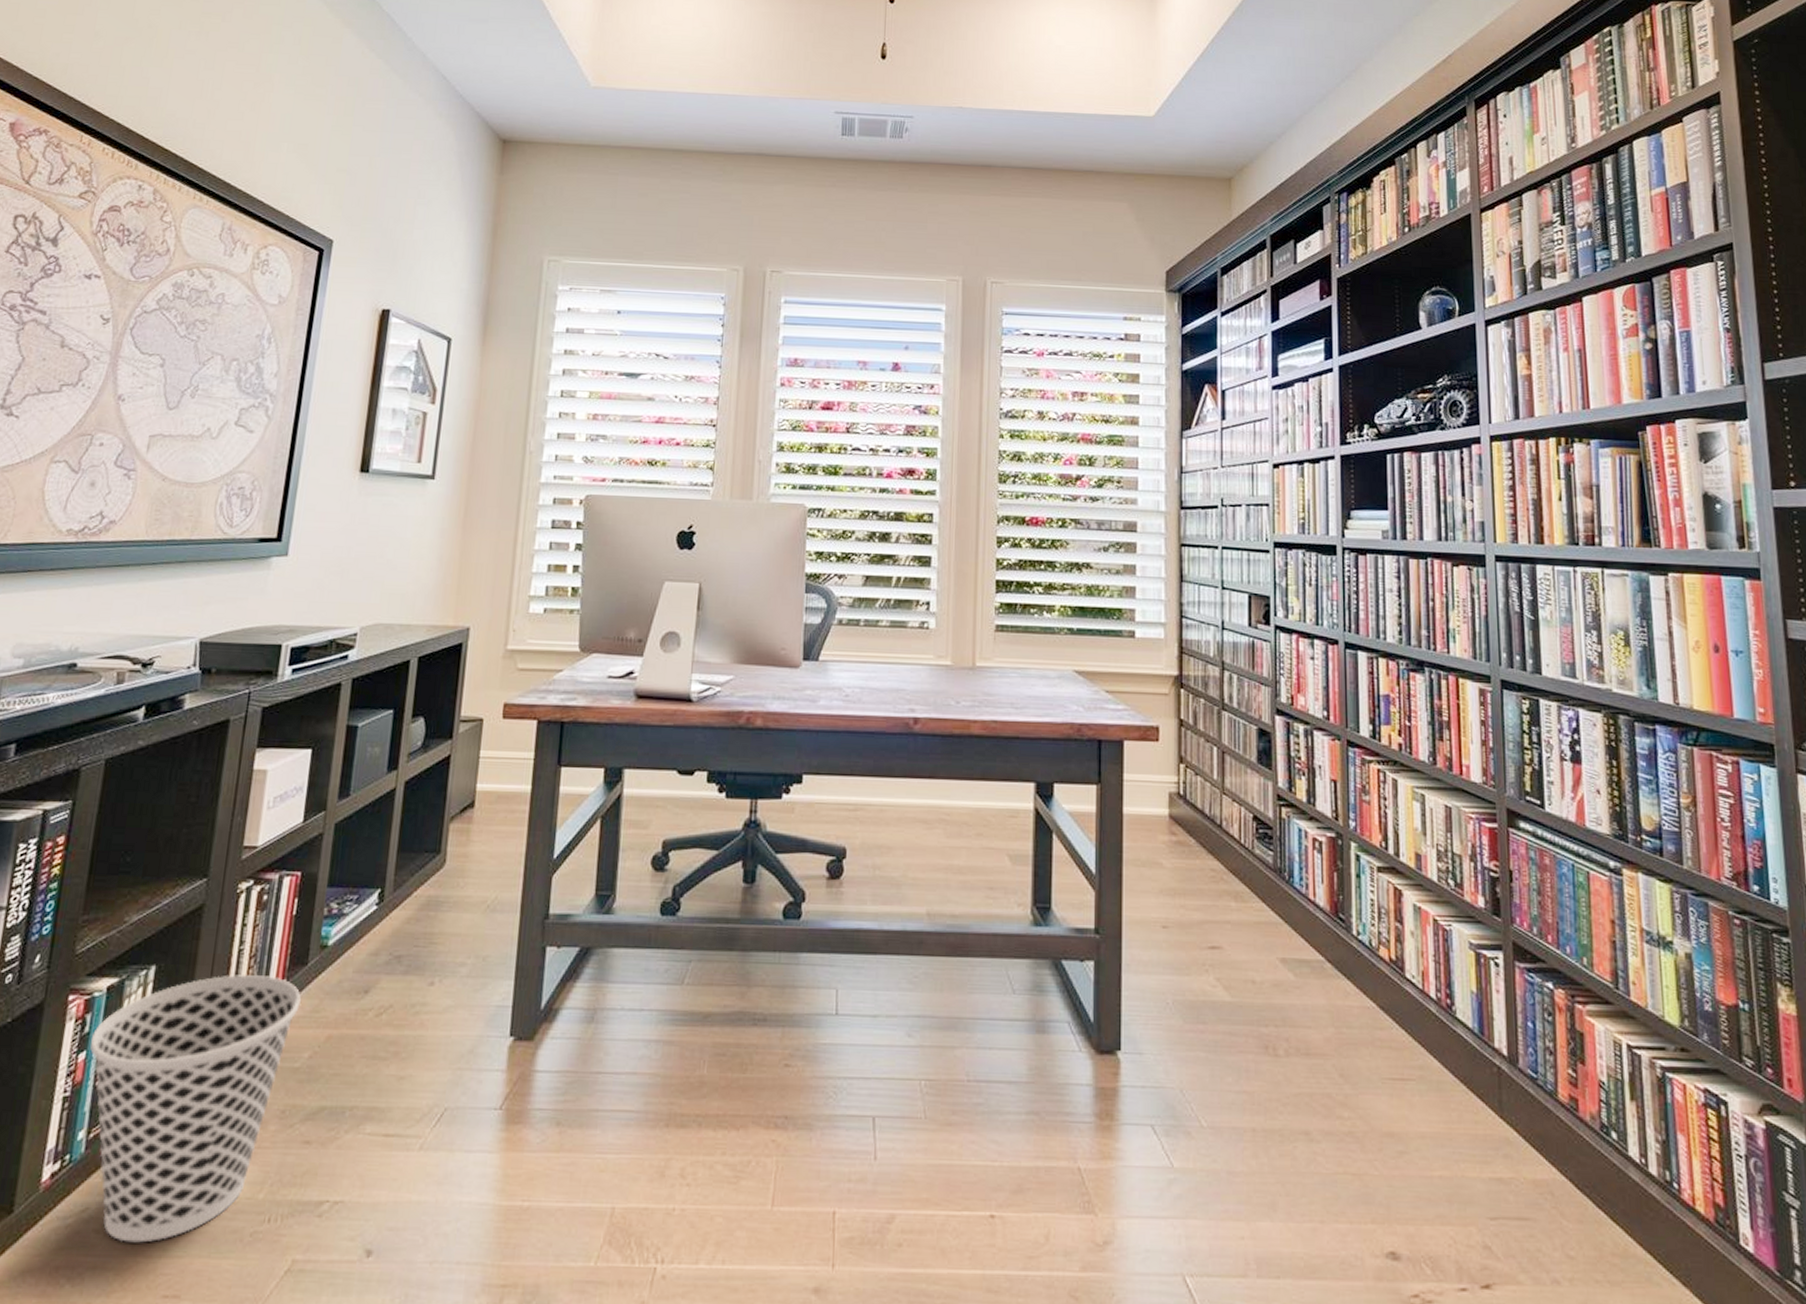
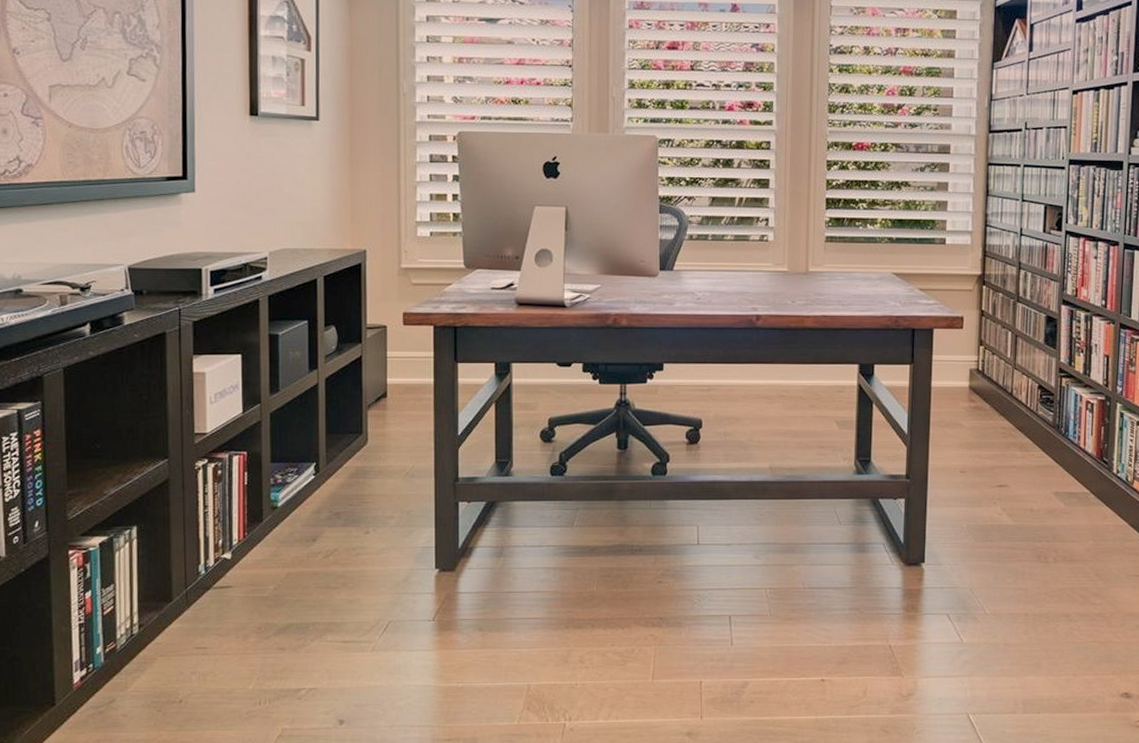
wastebasket: present [90,975,301,1243] -> none [94,531,261,722]

